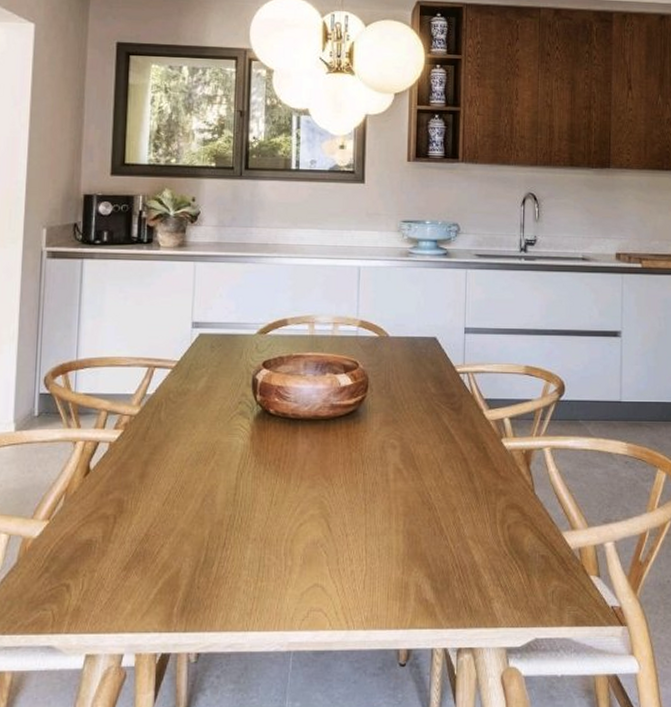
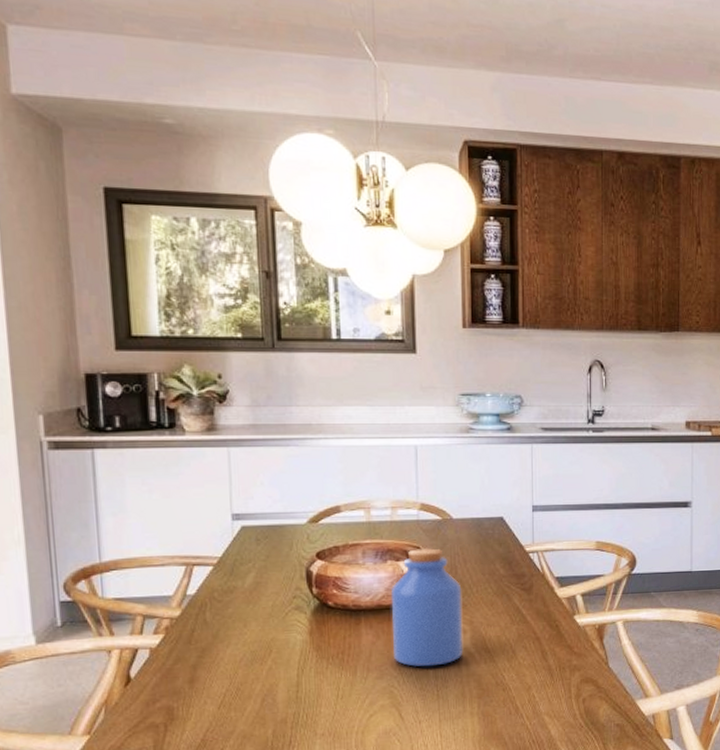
jar: none [325,363,394,480] -> present [390,548,463,667]

